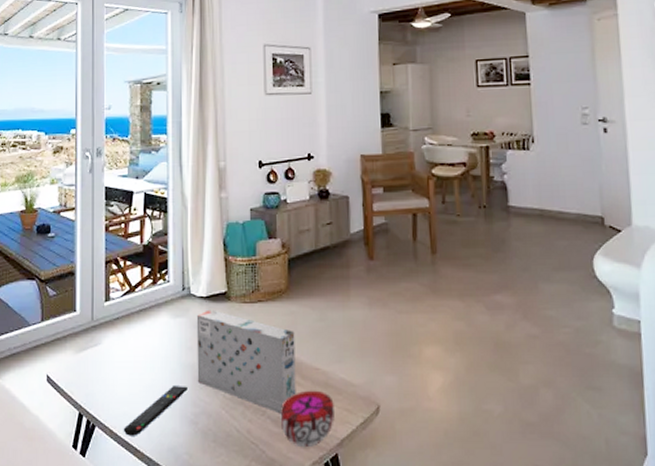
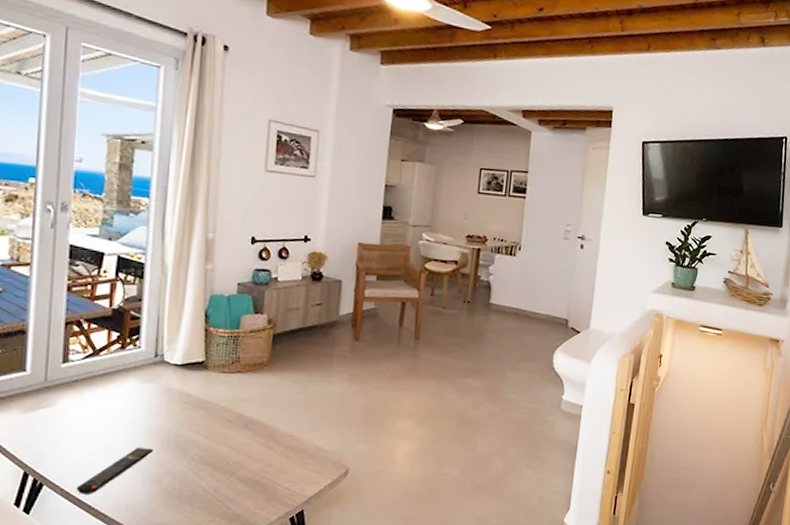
toy set box: present [196,309,296,414] -> none [164,377,273,475]
decorative bowl: present [280,390,334,448] -> none [249,454,305,505]

